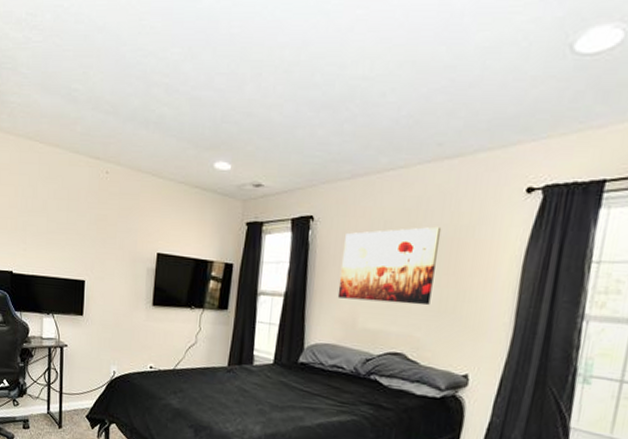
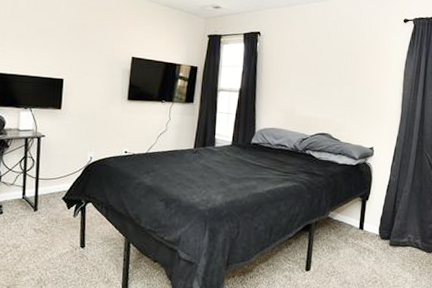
wall art: present [337,226,442,306] -> none [280,43,351,99]

